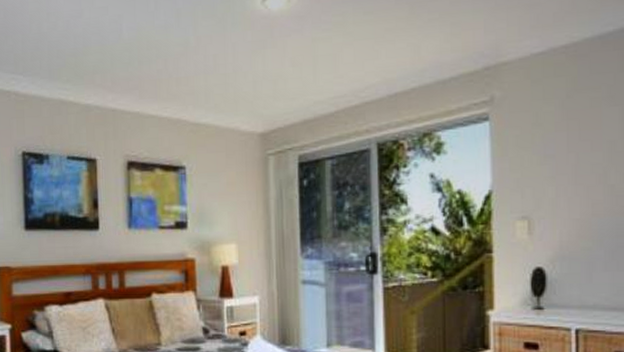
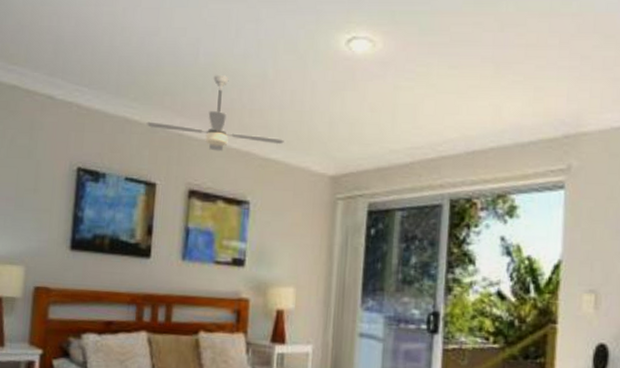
ceiling fan: none [80,47,212,122] -> present [146,74,284,152]

